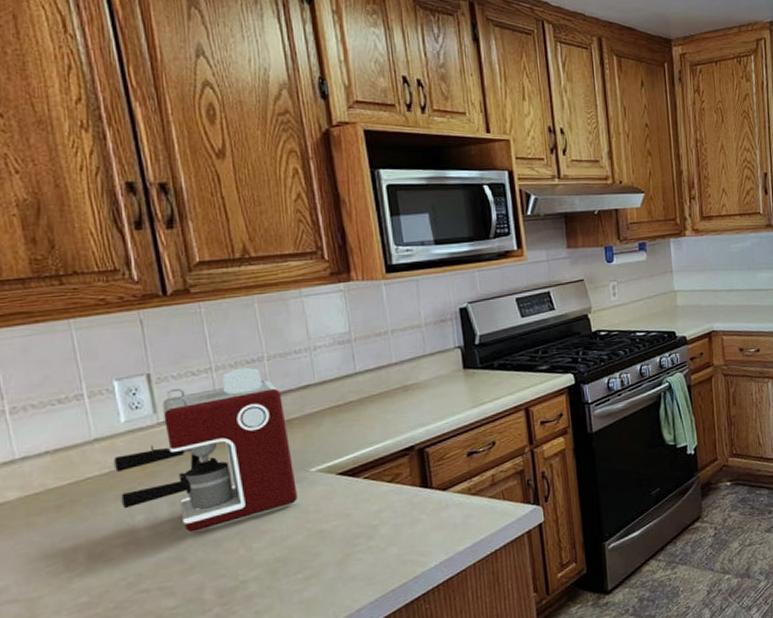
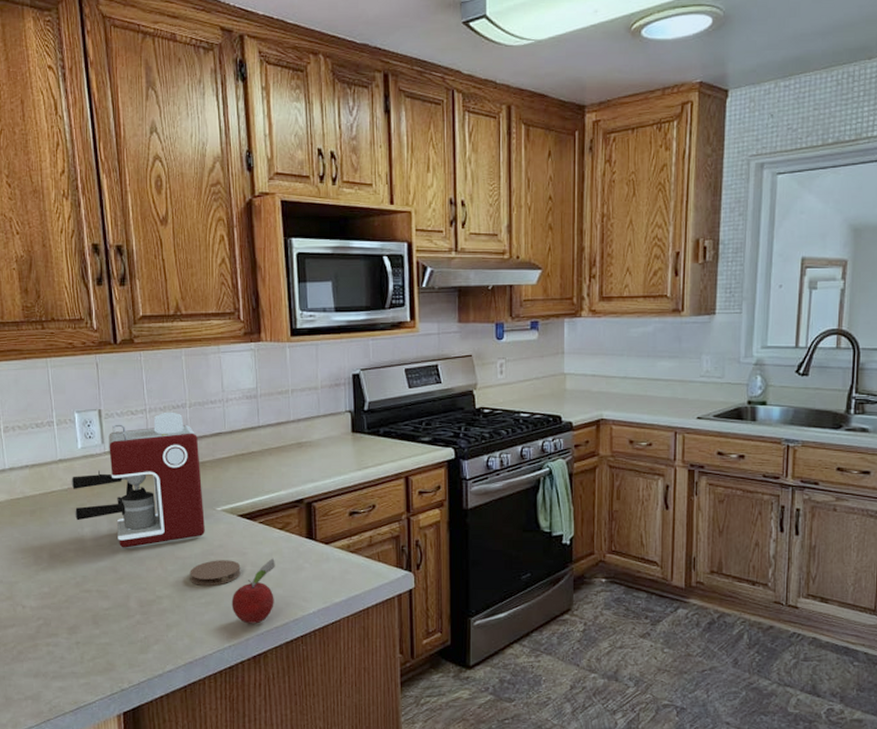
coaster: none [281,524,346,560] -> present [190,560,241,586]
fruit: none [336,514,389,593] -> present [231,558,275,624]

